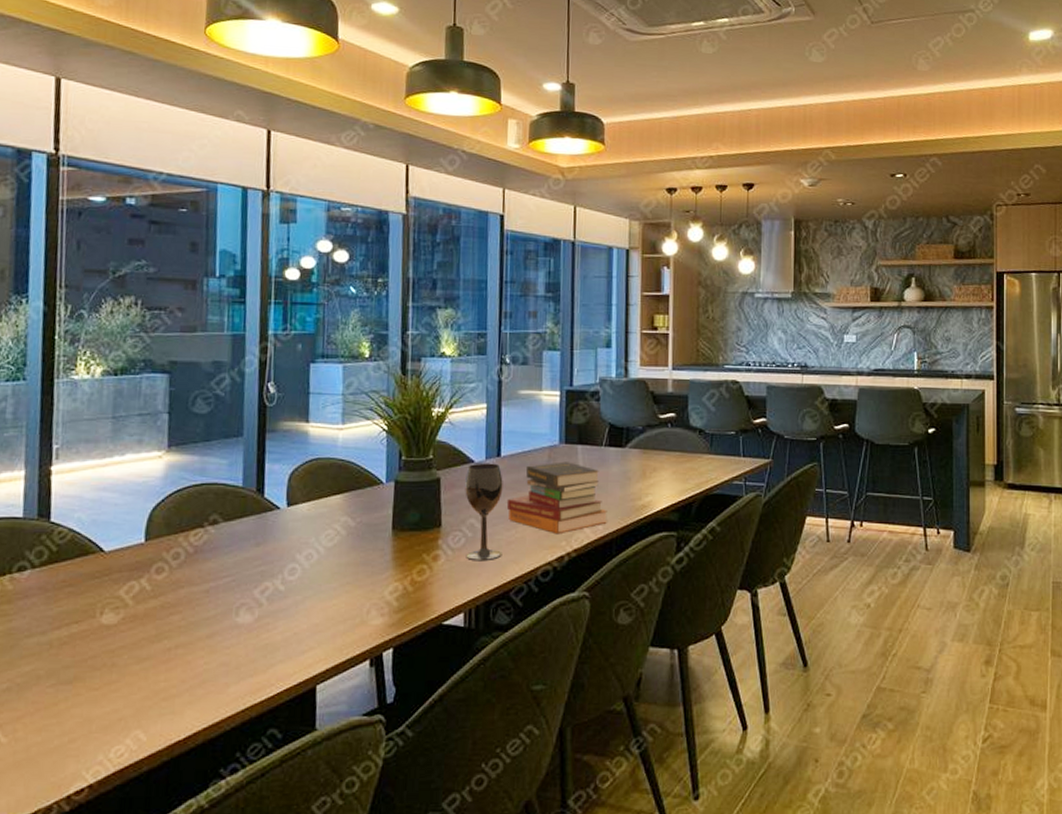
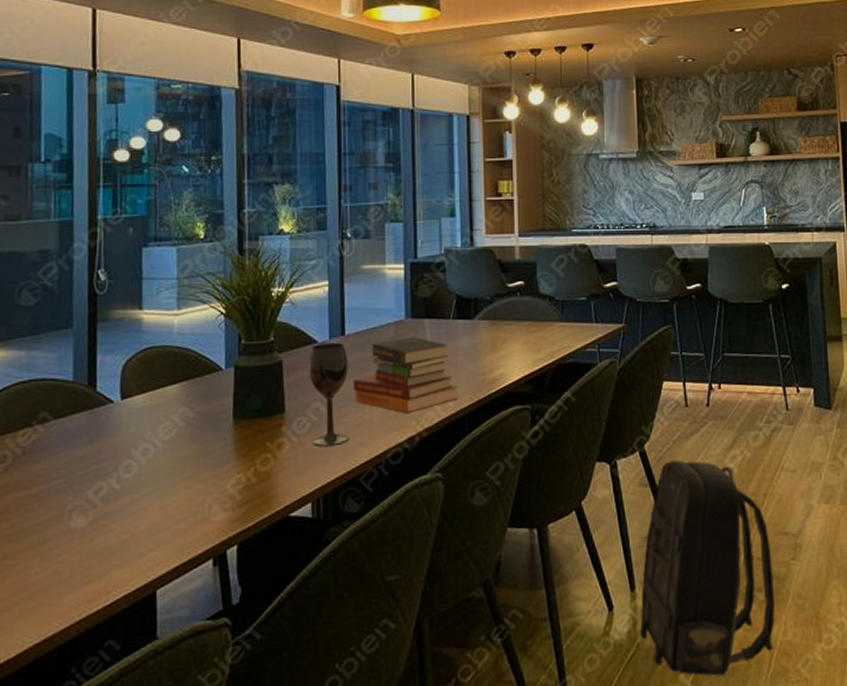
backpack: none [771,593,904,797] -> present [639,460,775,676]

